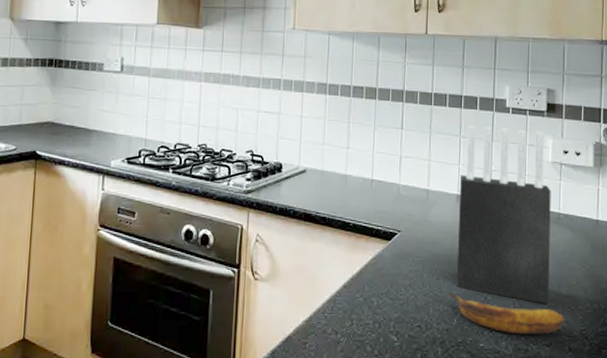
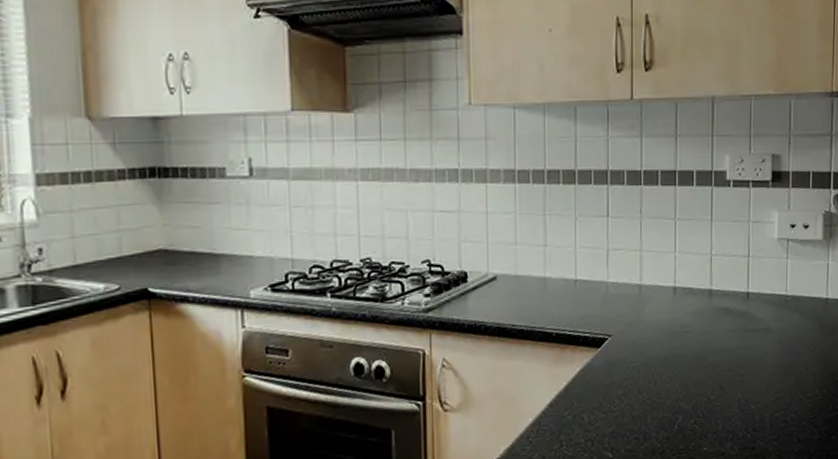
banana: present [448,294,565,335] -> none [667,397,793,433]
knife block: present [457,126,551,304] -> none [676,205,778,397]

